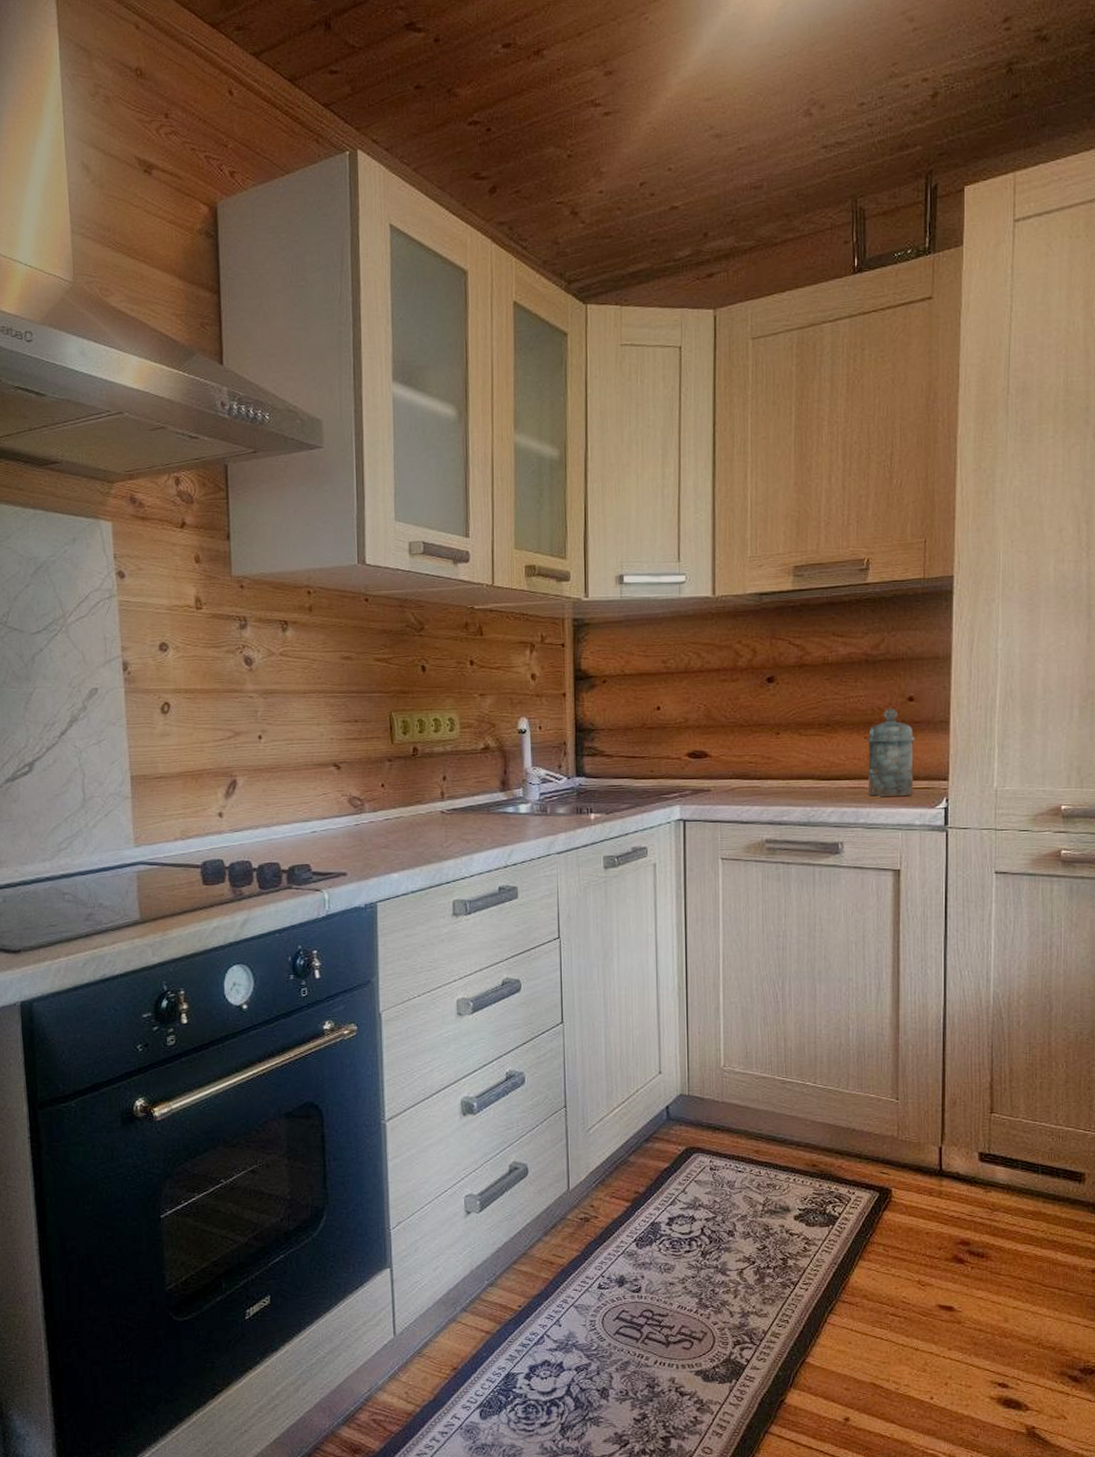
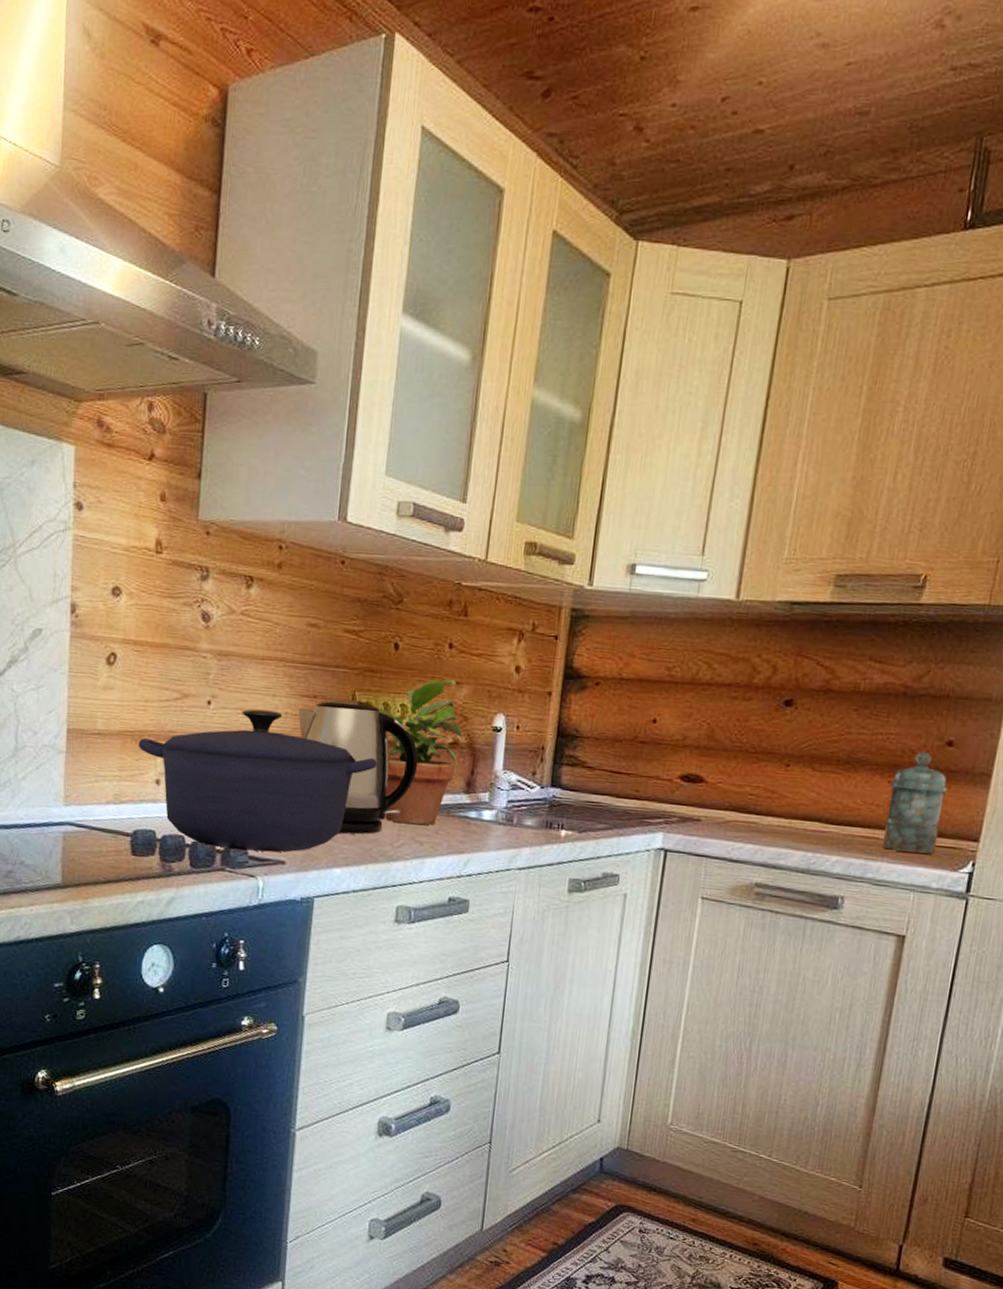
cooking pot: none [198,738,419,868] -> present [138,708,377,852]
kettle: none [342,720,456,842] -> present [298,699,419,836]
potted plant: none [414,692,493,825] -> present [378,679,464,825]

